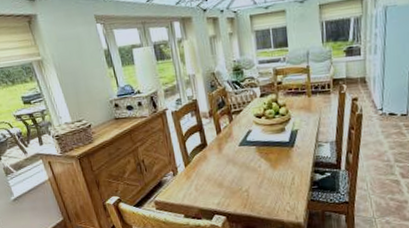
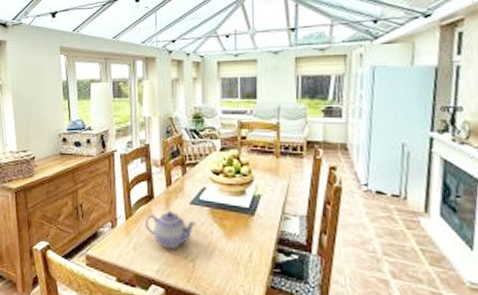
teapot: none [202,154,247,185] -> present [145,211,197,249]

